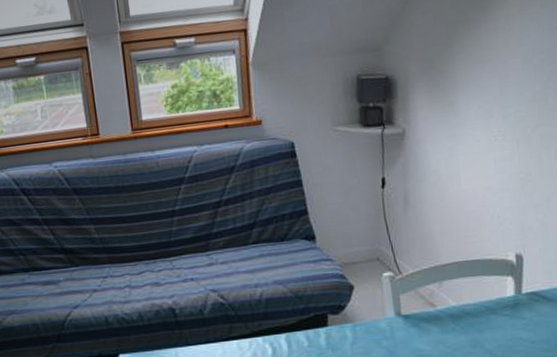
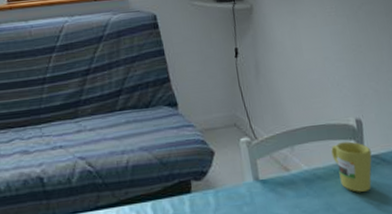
mug: none [484,277,531,329] -> present [331,141,372,192]

